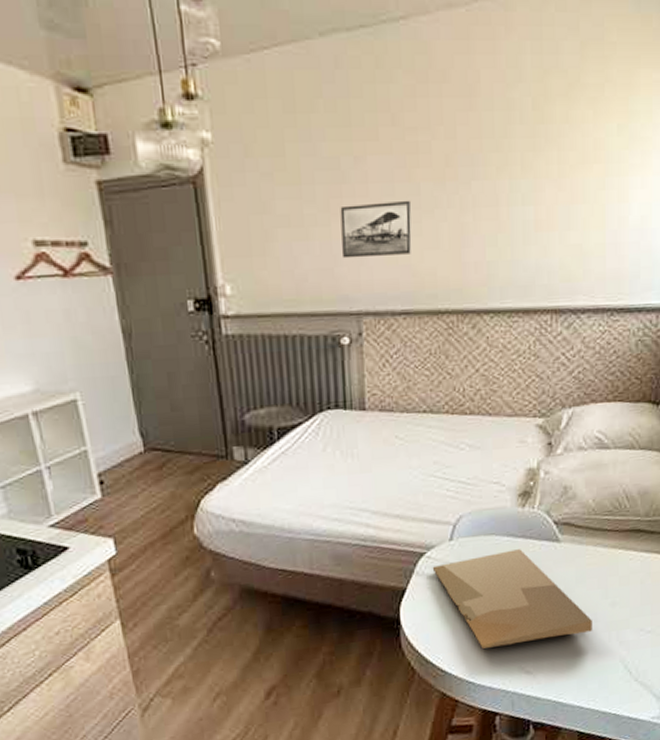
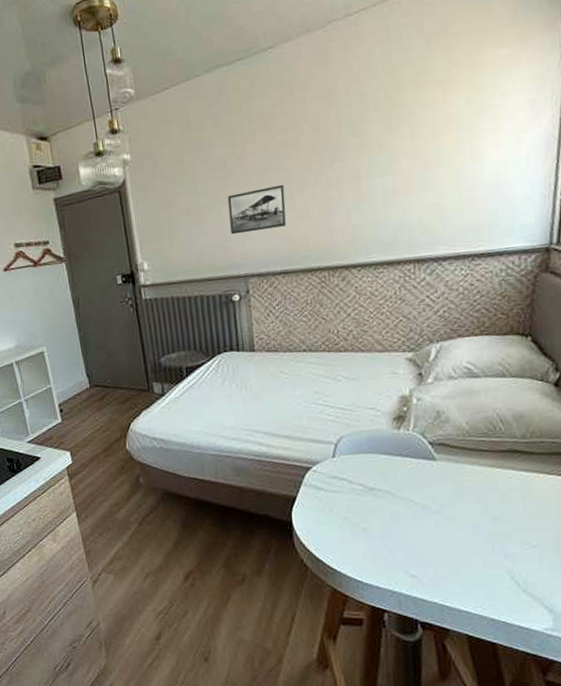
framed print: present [432,549,592,649] -> none [318,466,475,552]

